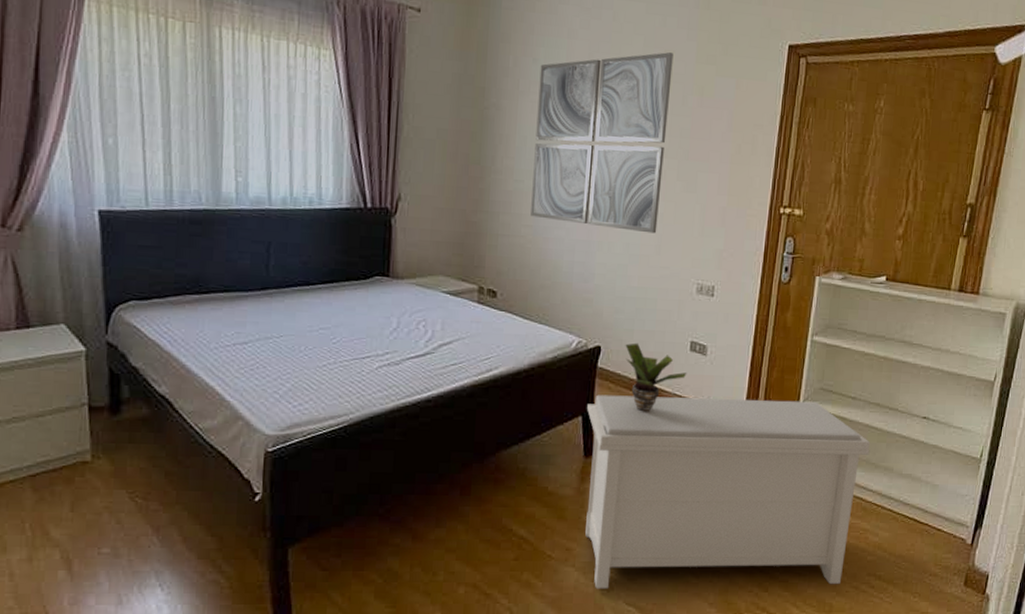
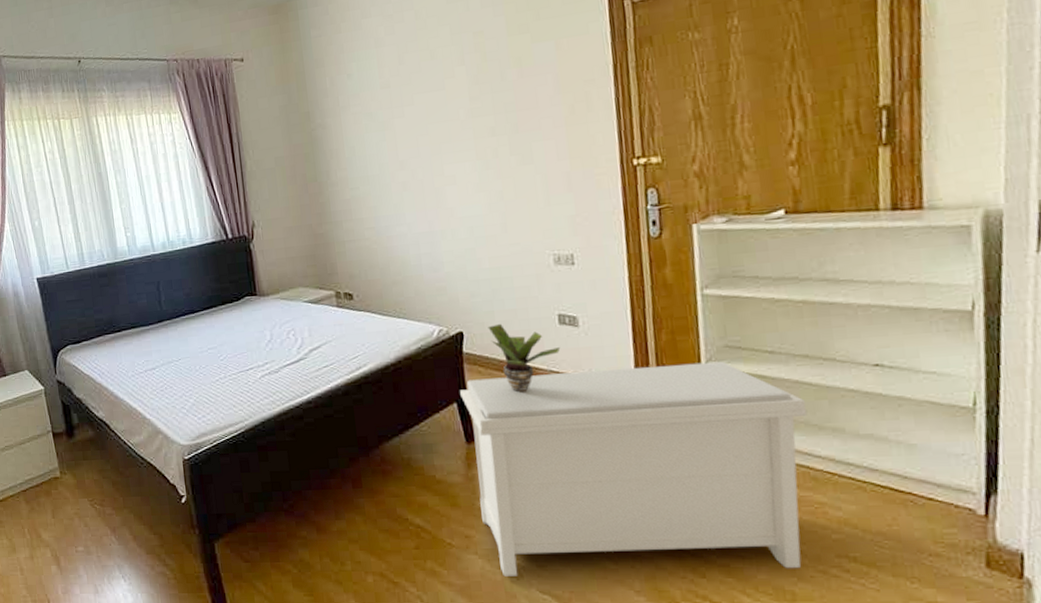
wall art: present [531,52,674,234] -> none [355,33,499,219]

